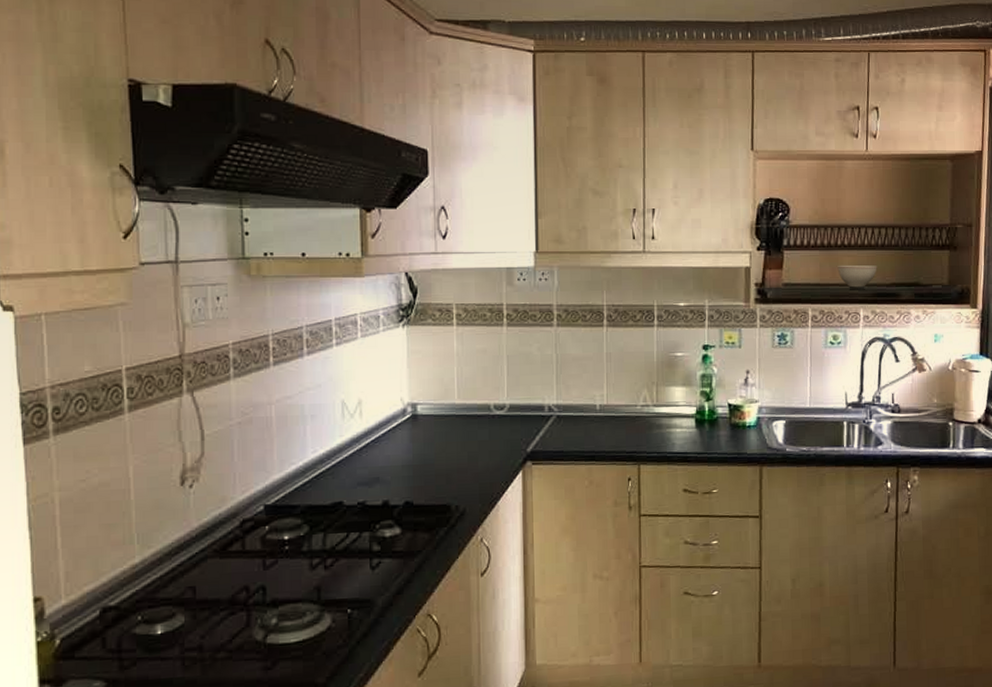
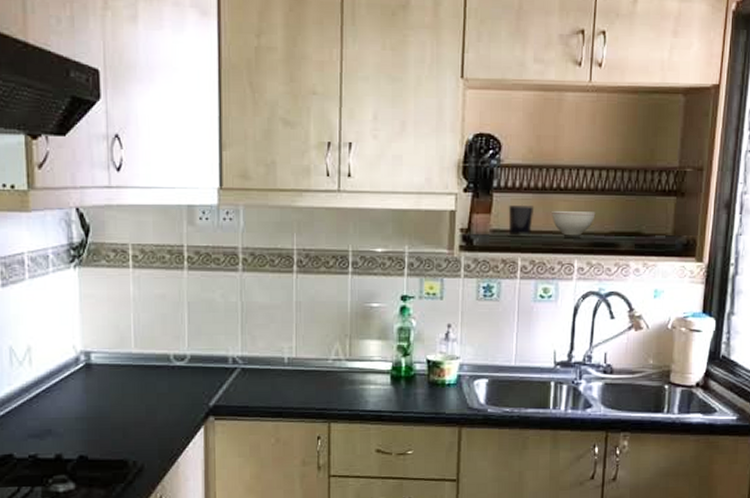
mug: none [798,260,822,290] -> present [508,204,535,237]

